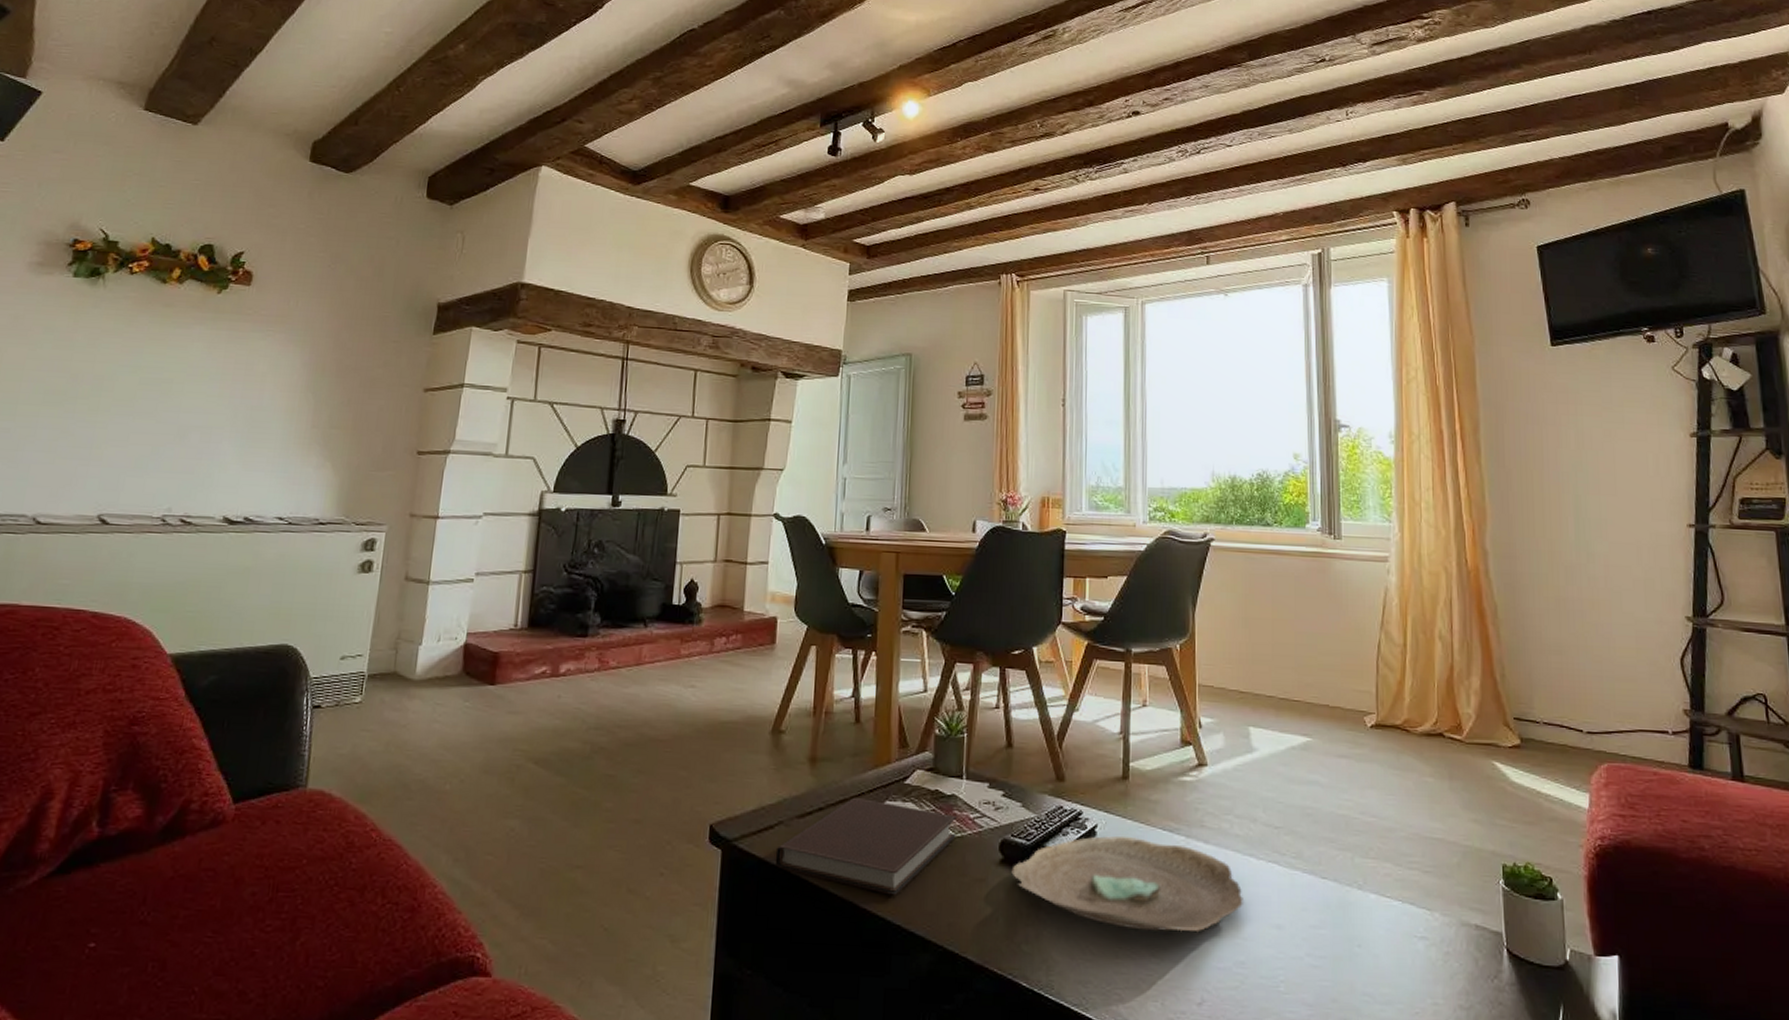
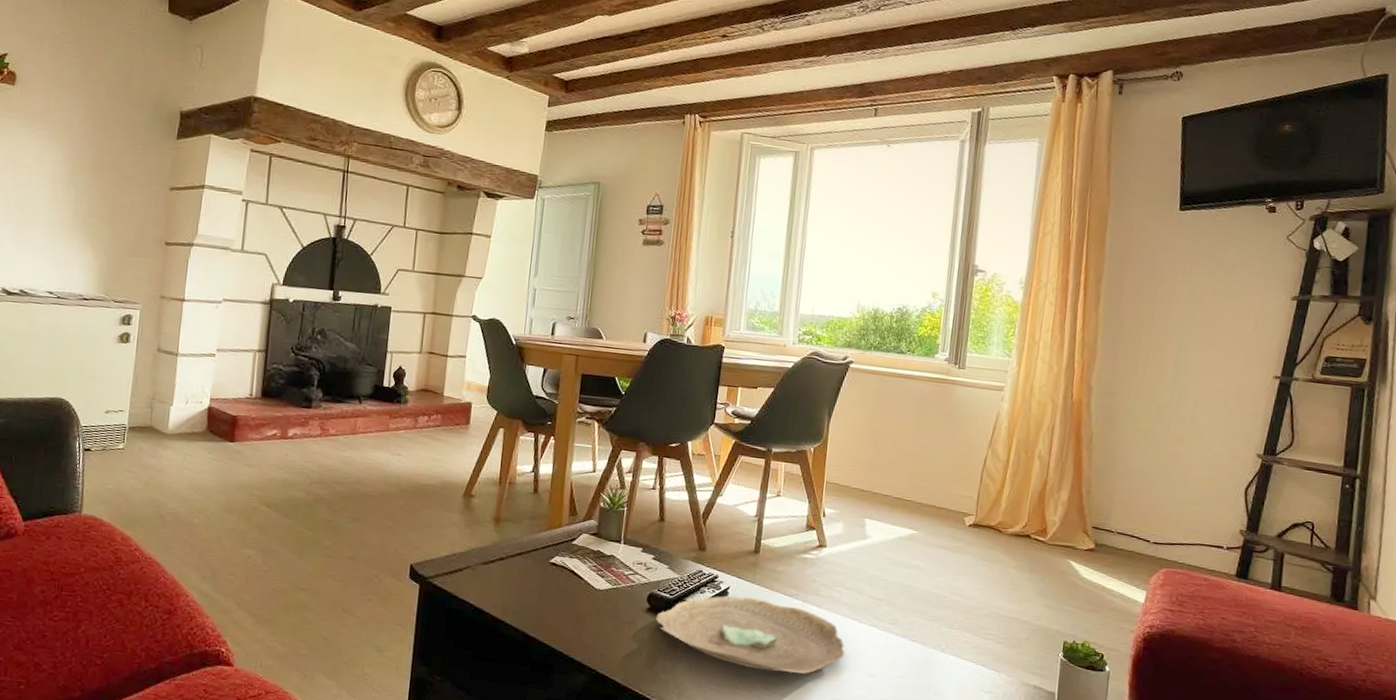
notebook: present [775,797,958,895] -> none [462,551,614,629]

